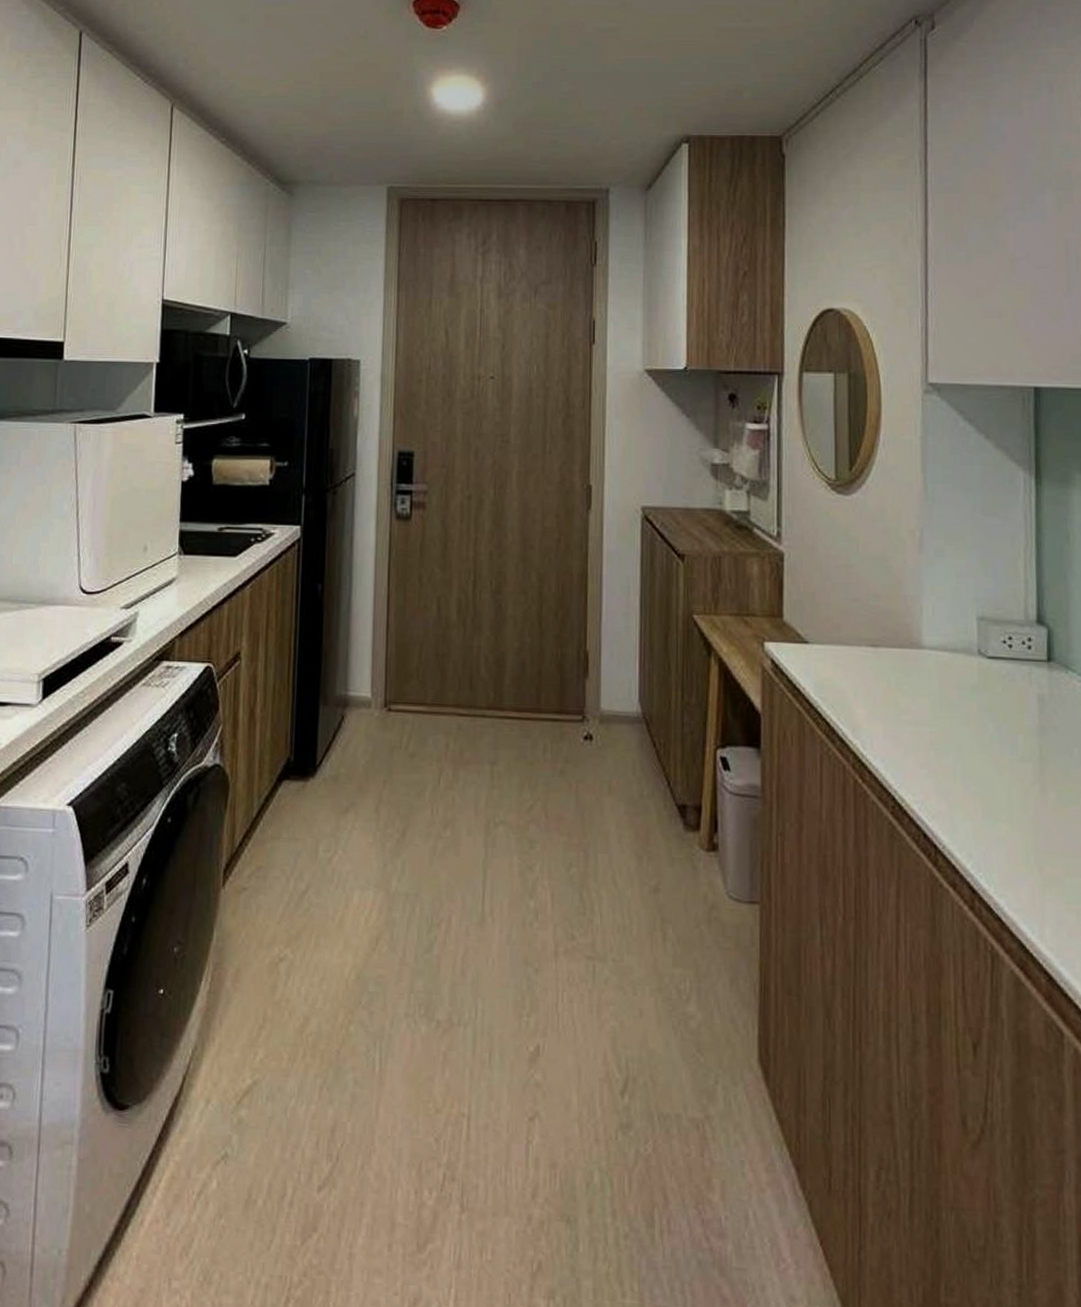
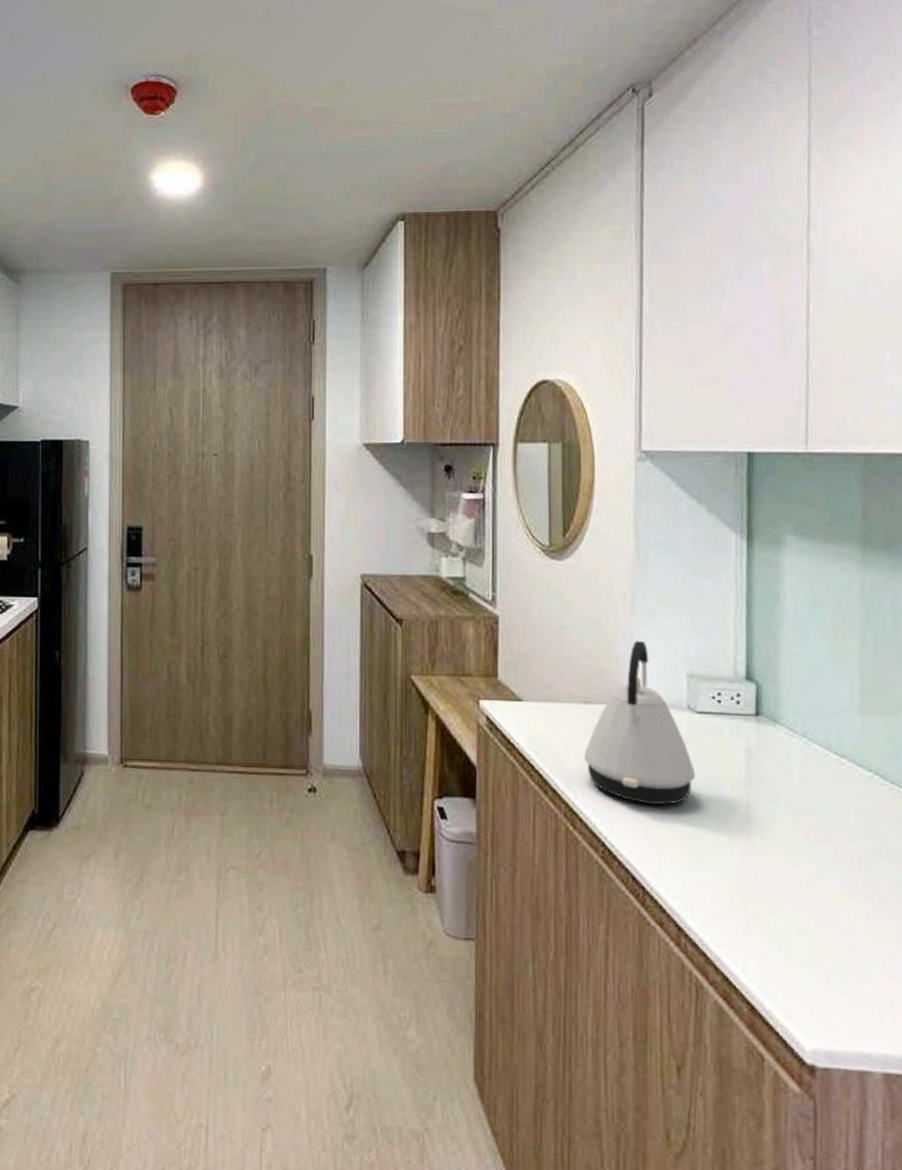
kettle: none [873,580,988,757] -> present [584,640,696,806]

